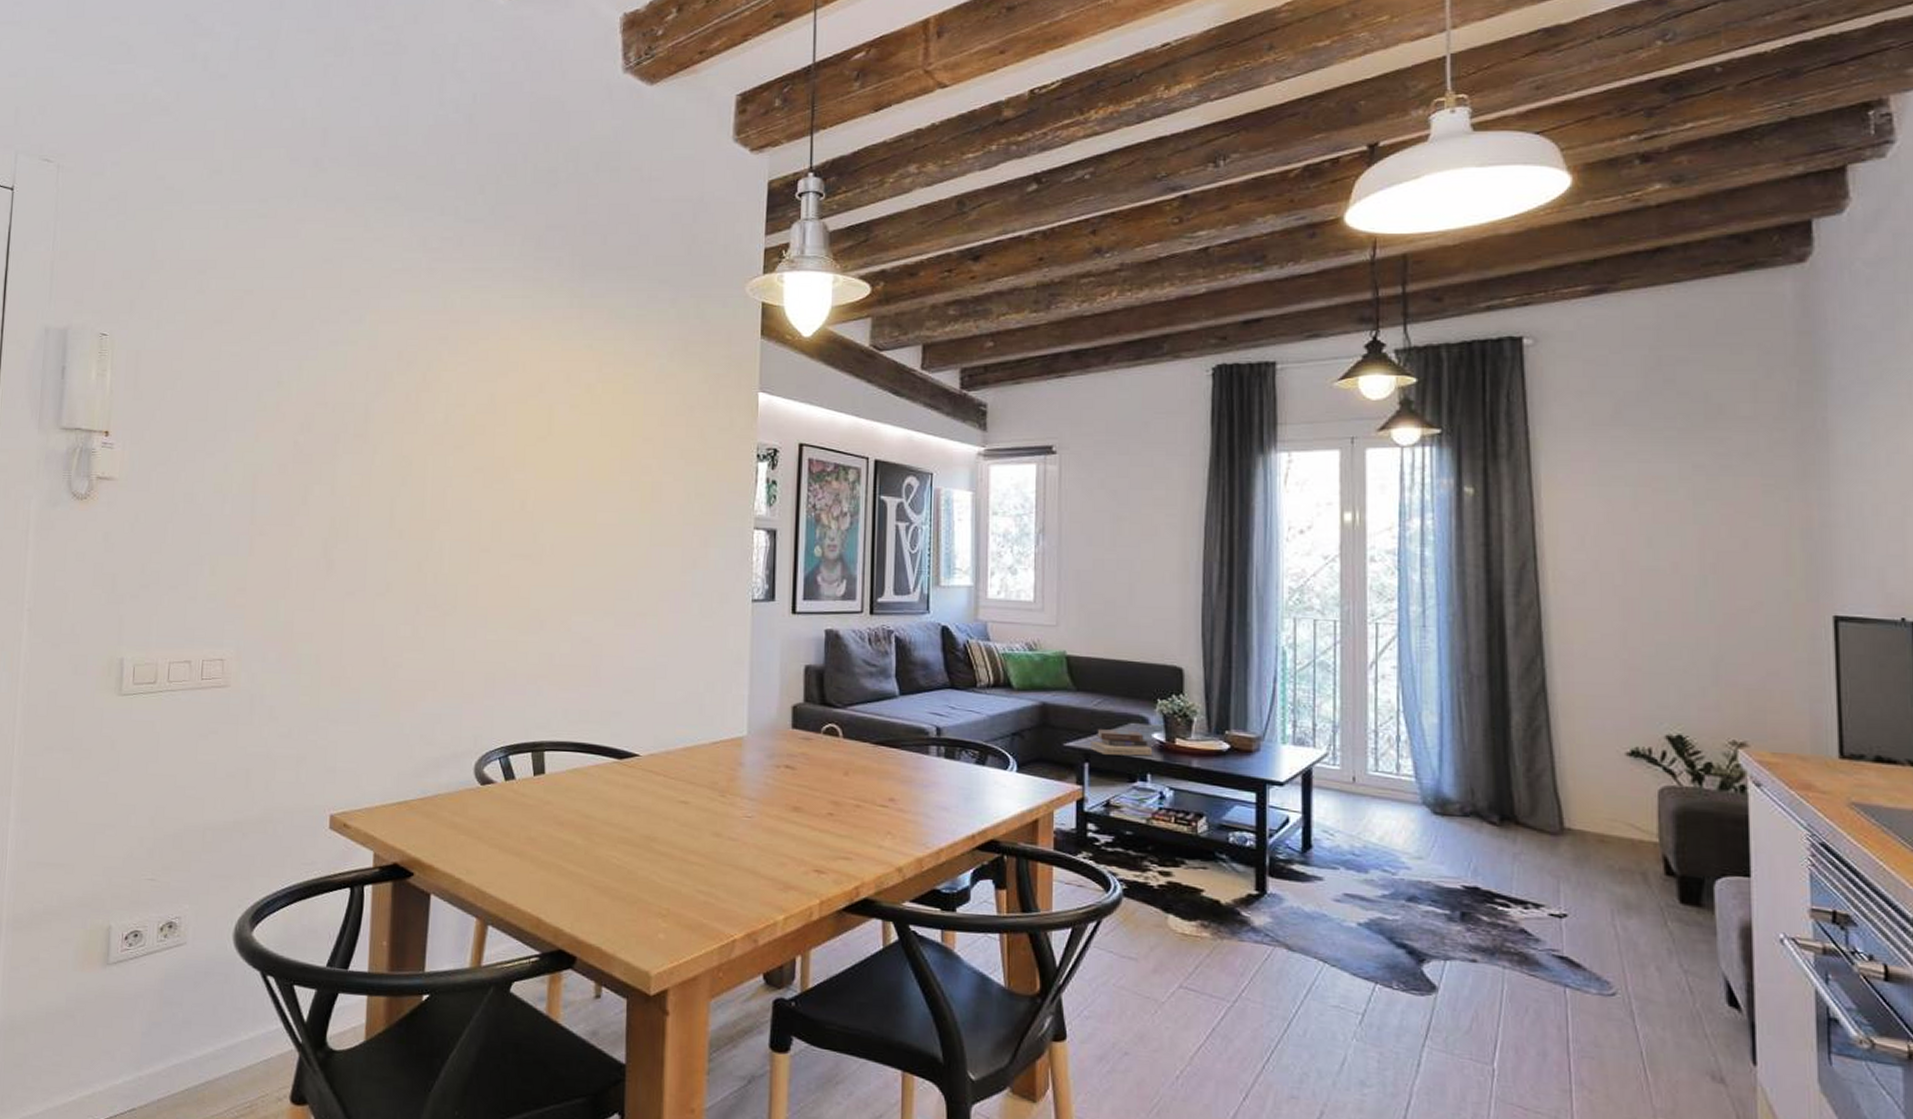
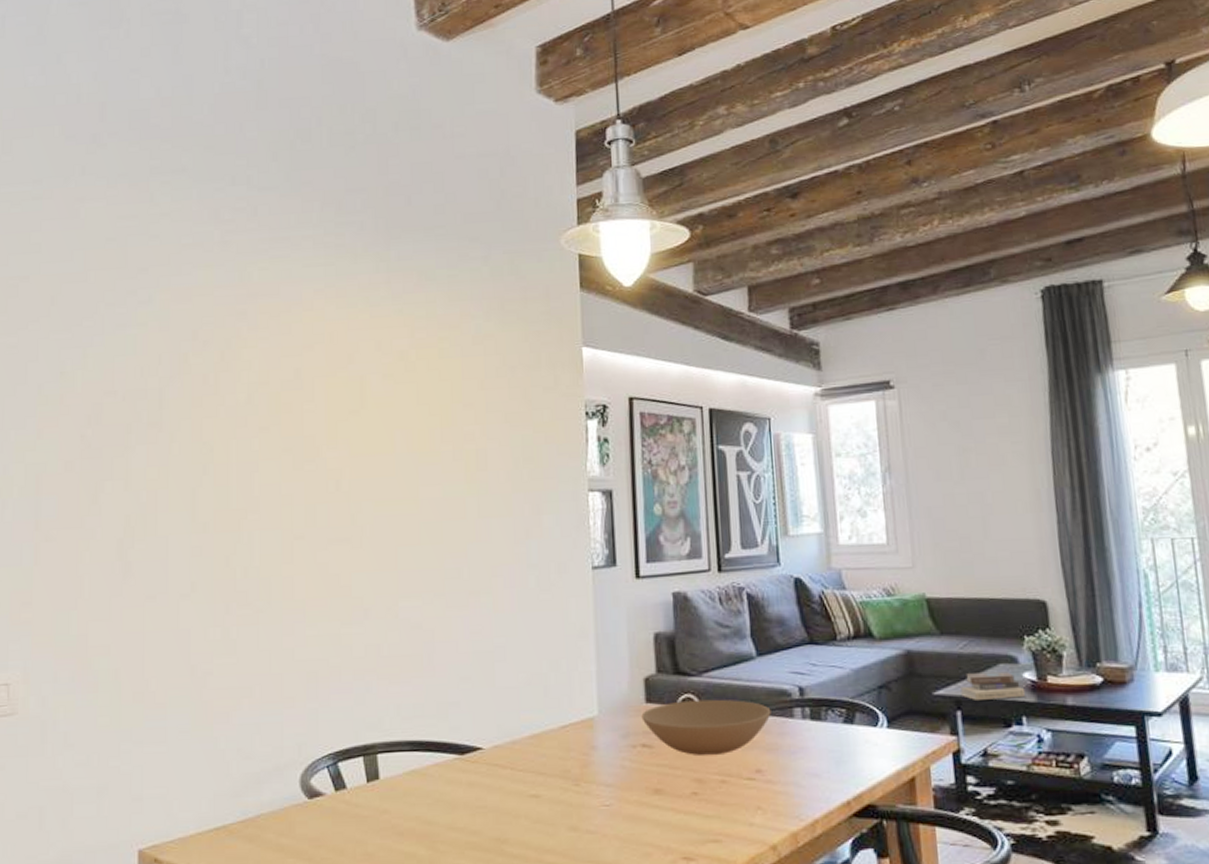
bowl: none [787,730,908,782] -> present [641,699,771,757]

